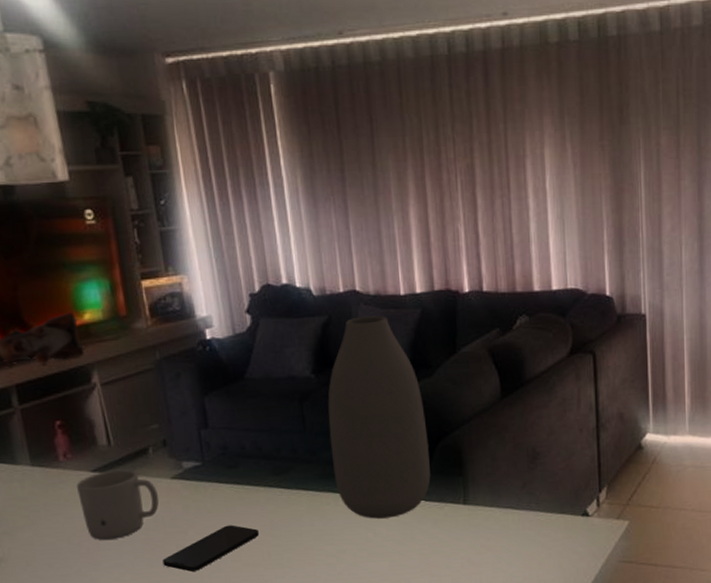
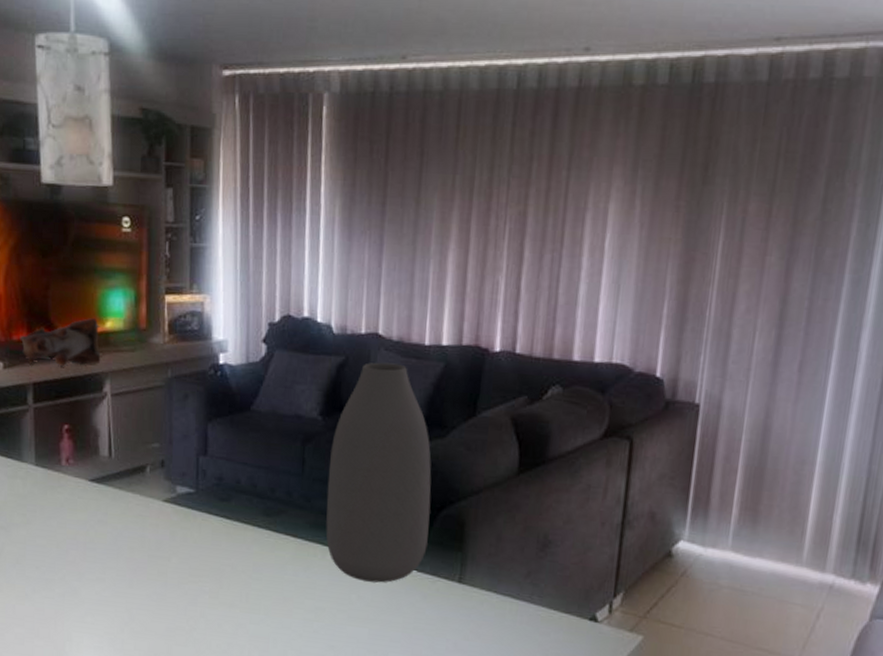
mug: present [77,469,160,540] -> none [74,482,149,553]
phone: present [163,525,259,572] -> none [142,559,240,601]

